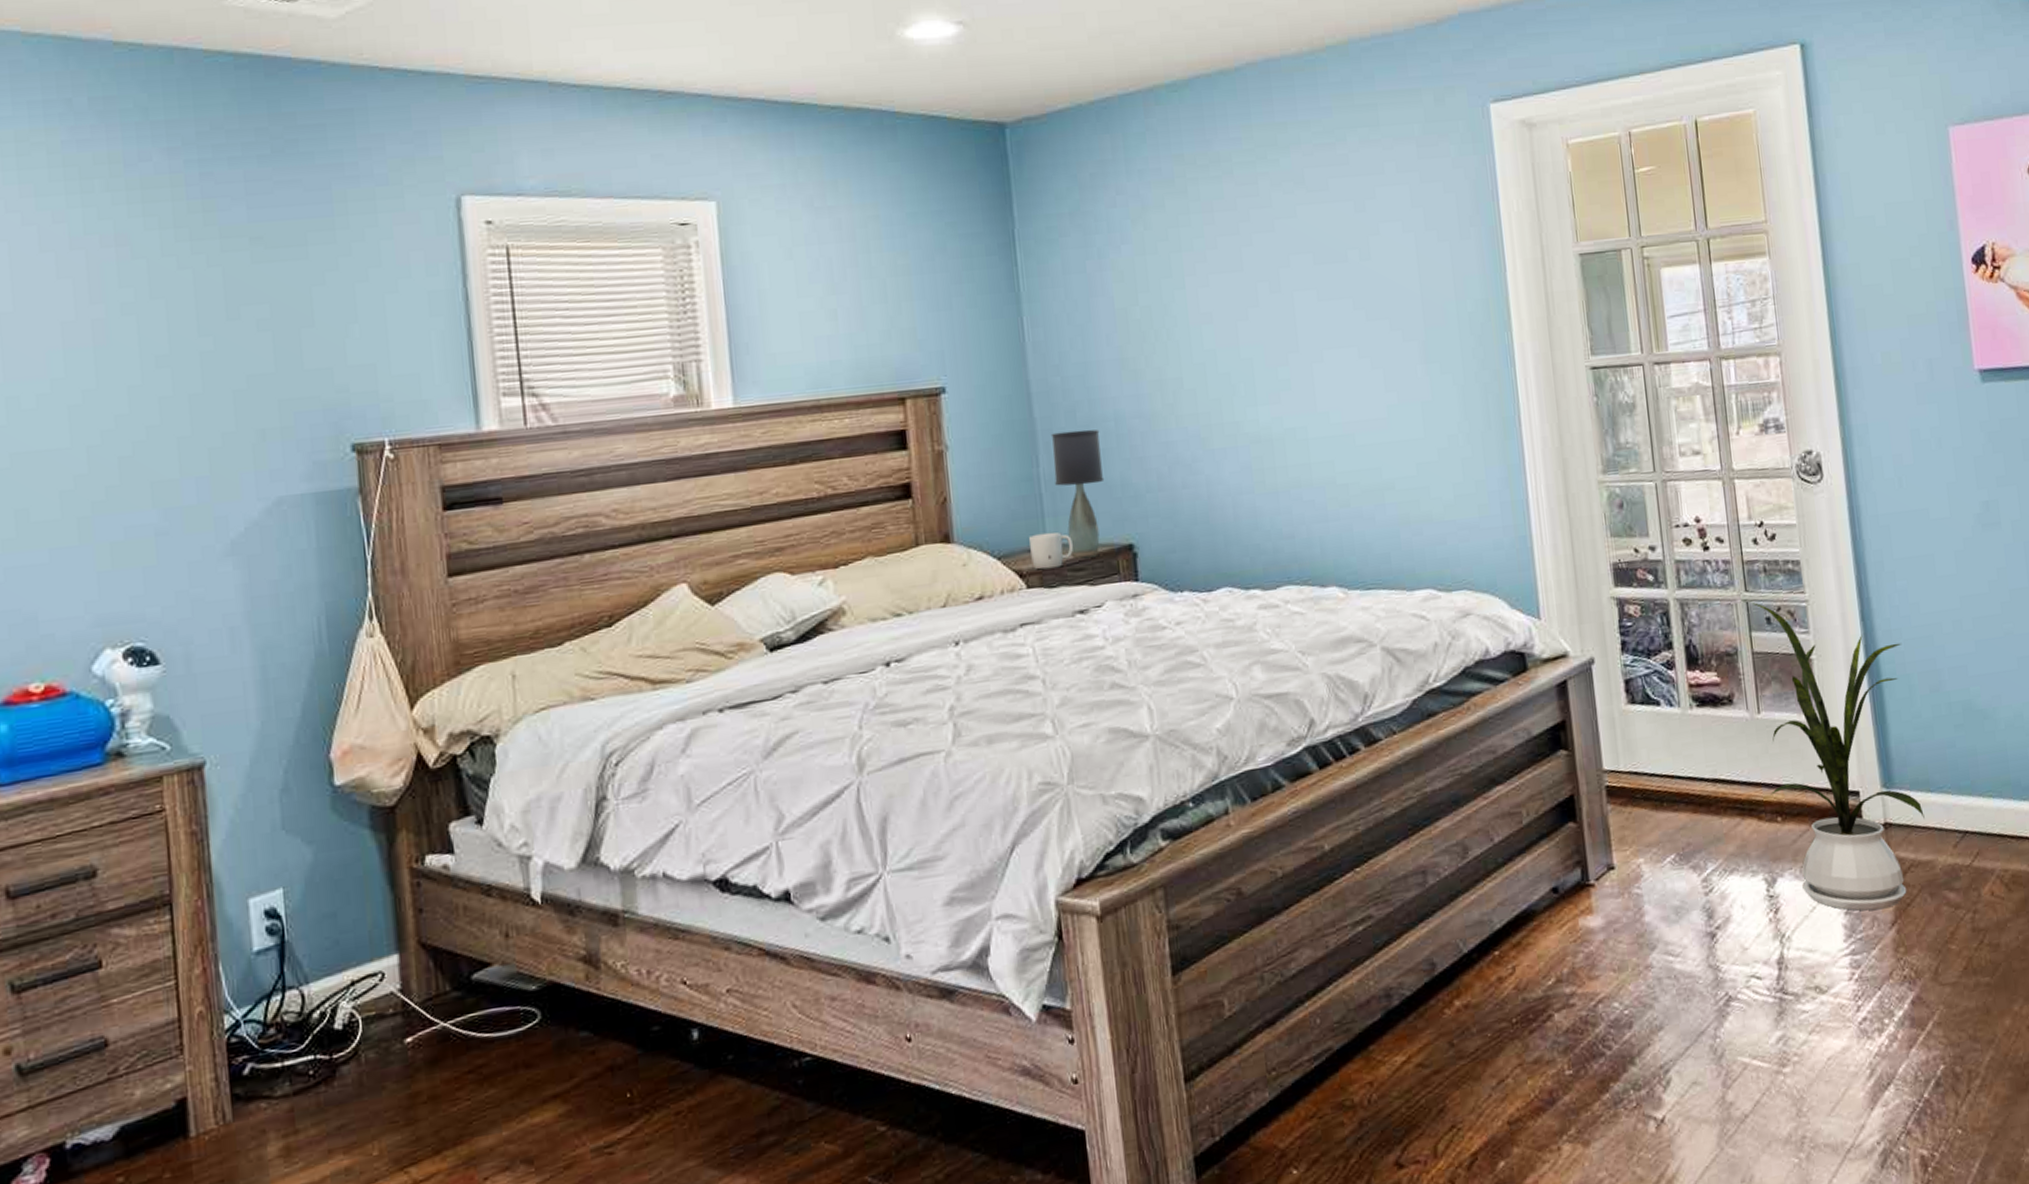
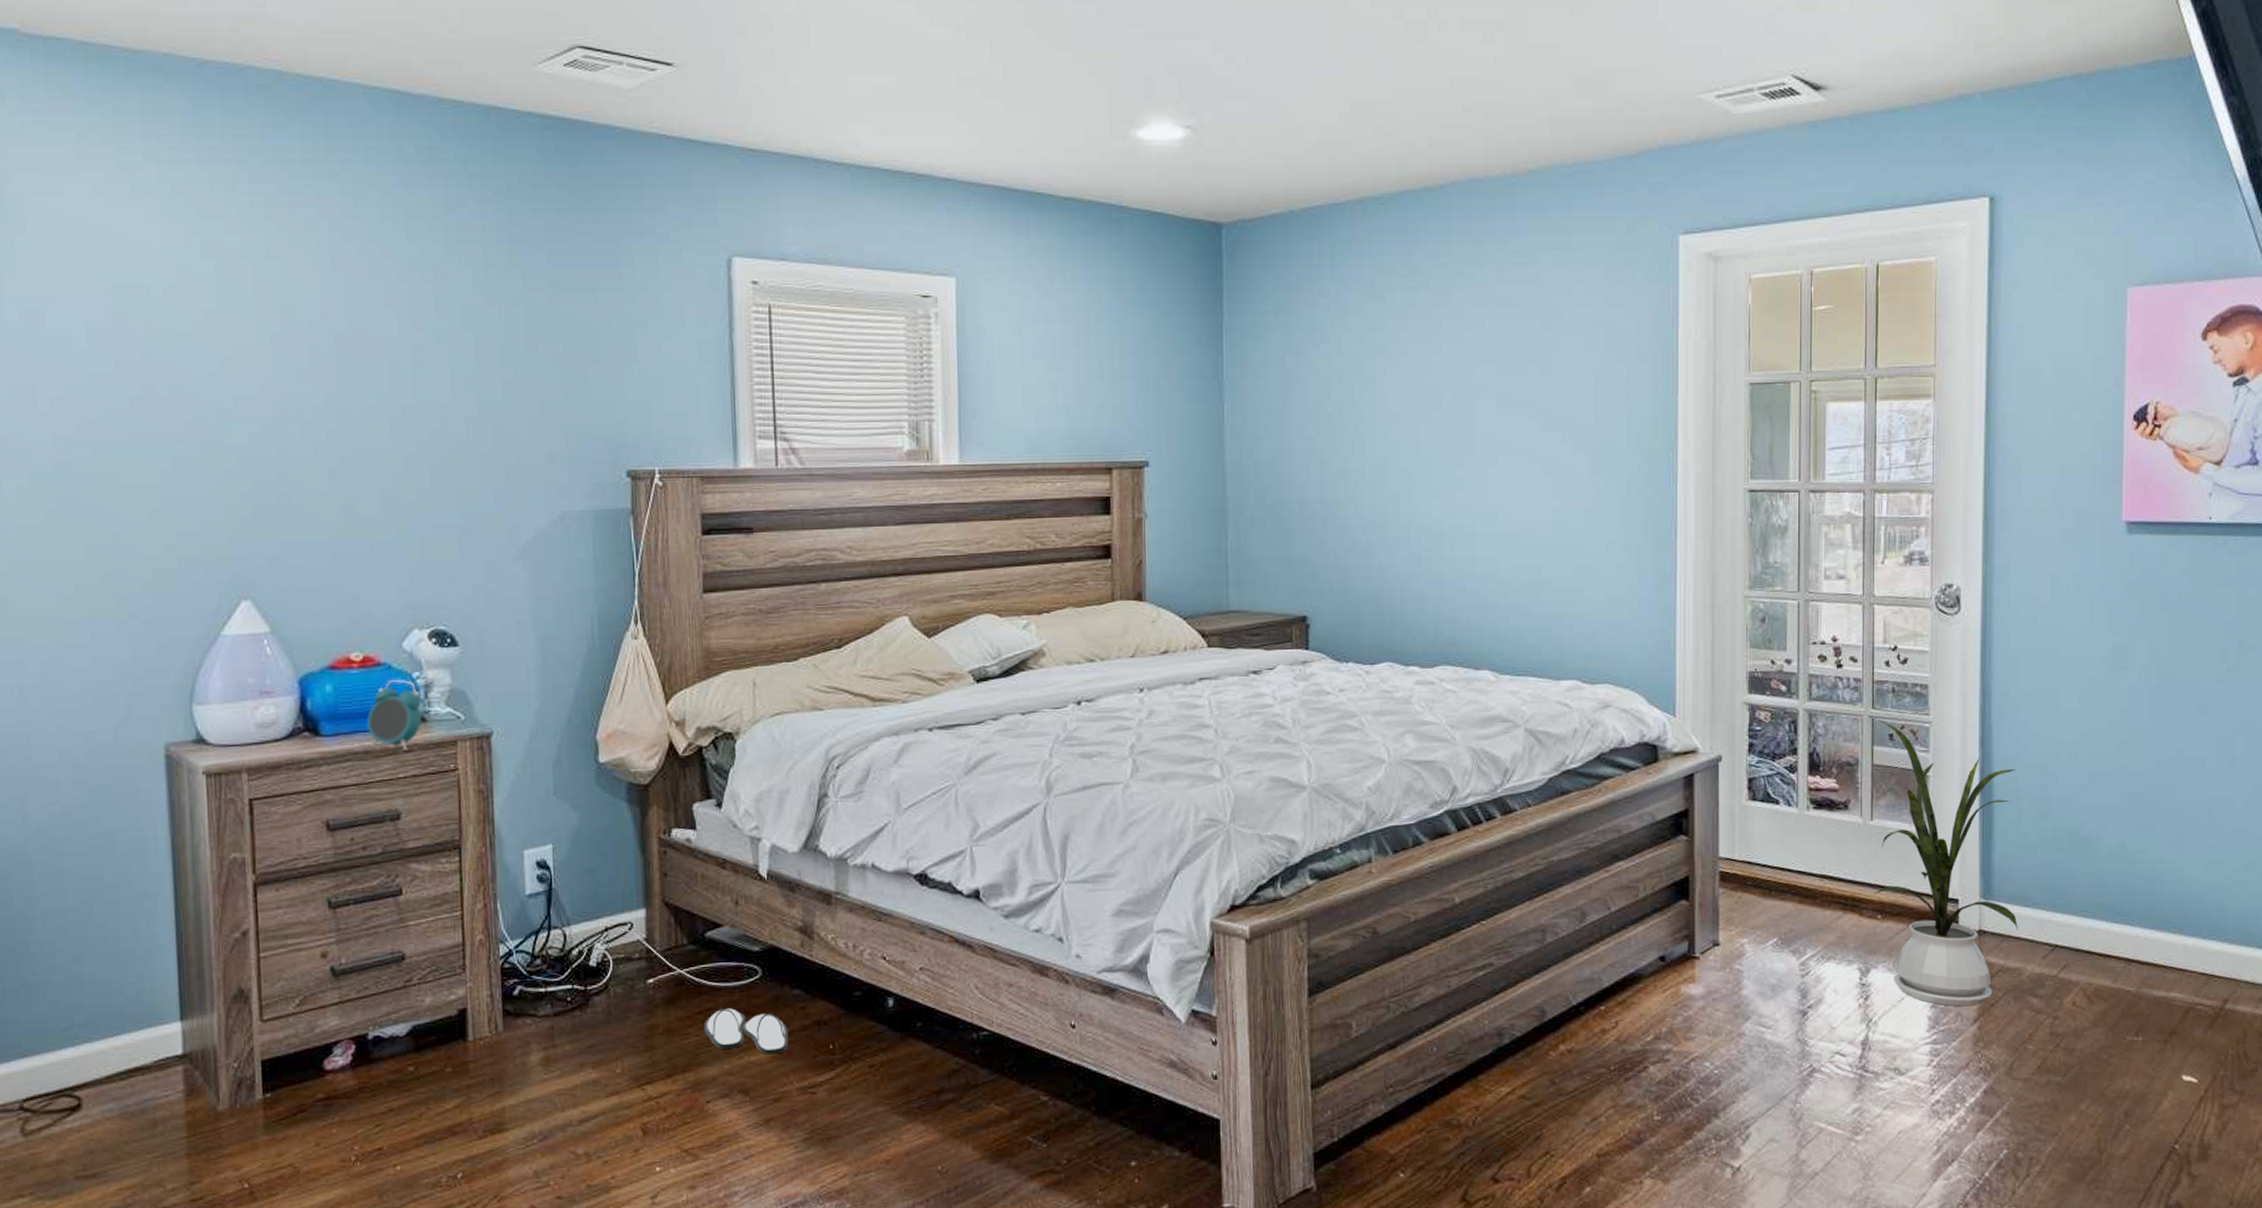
alarm clock: none [52,710,120,795] -> present [367,680,422,752]
slippers: none [475,1062,578,1114] -> present [703,1008,789,1055]
mug: present [1029,532,1074,570] -> none [1214,599,1253,632]
table lamp: present [1050,429,1105,559] -> none [1240,509,1286,625]

